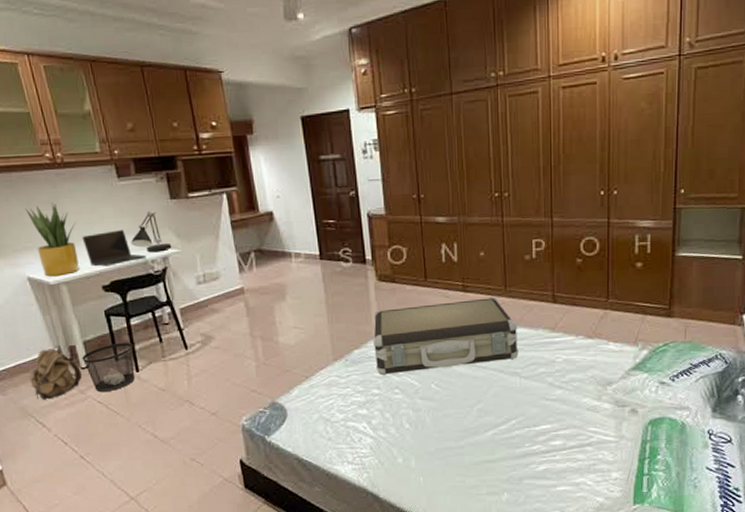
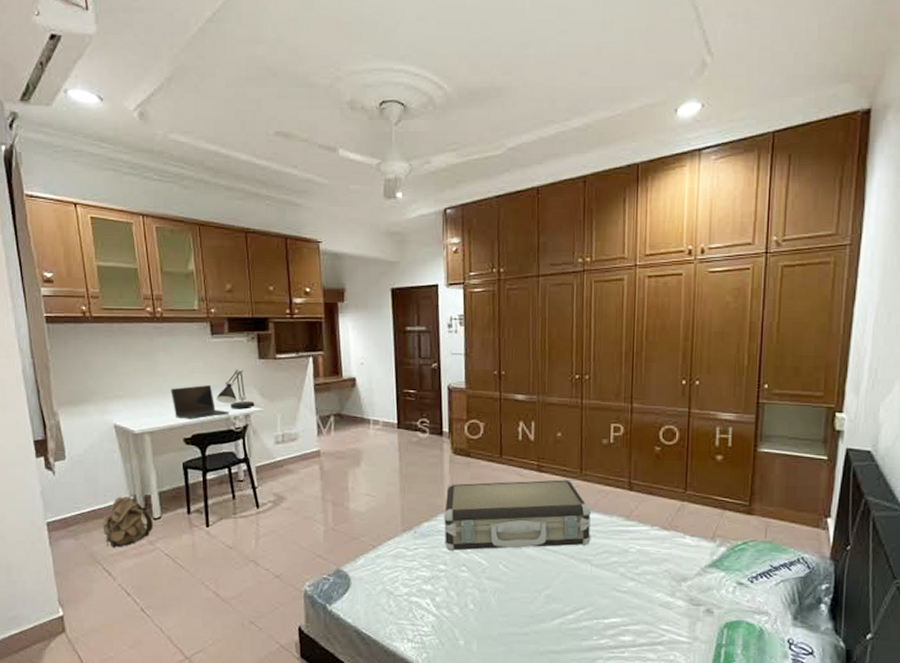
planter: present [25,202,79,277] -> none [121,354,167,426]
waste bin: present [82,343,135,393] -> none [155,496,206,545]

